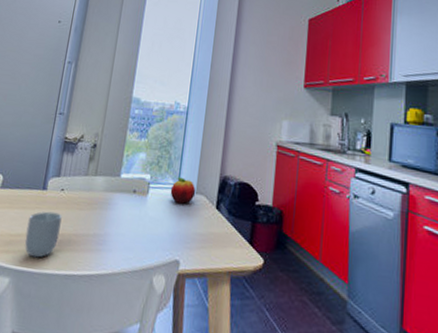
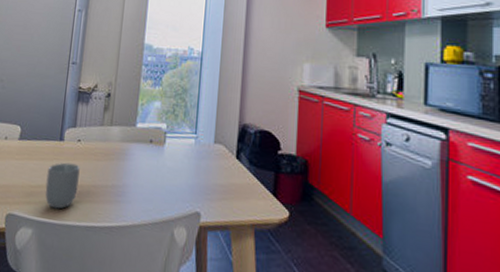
fruit: present [170,177,196,204] -> none [187,126,215,154]

